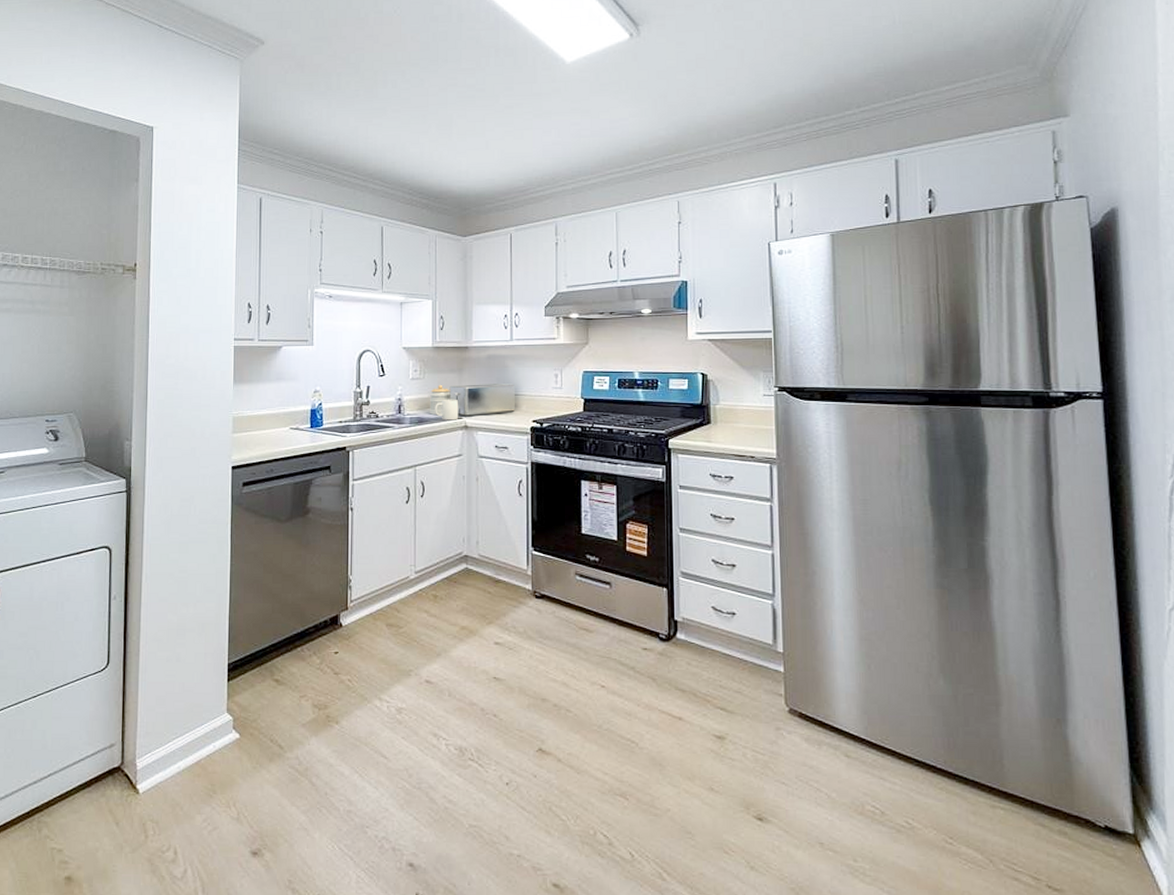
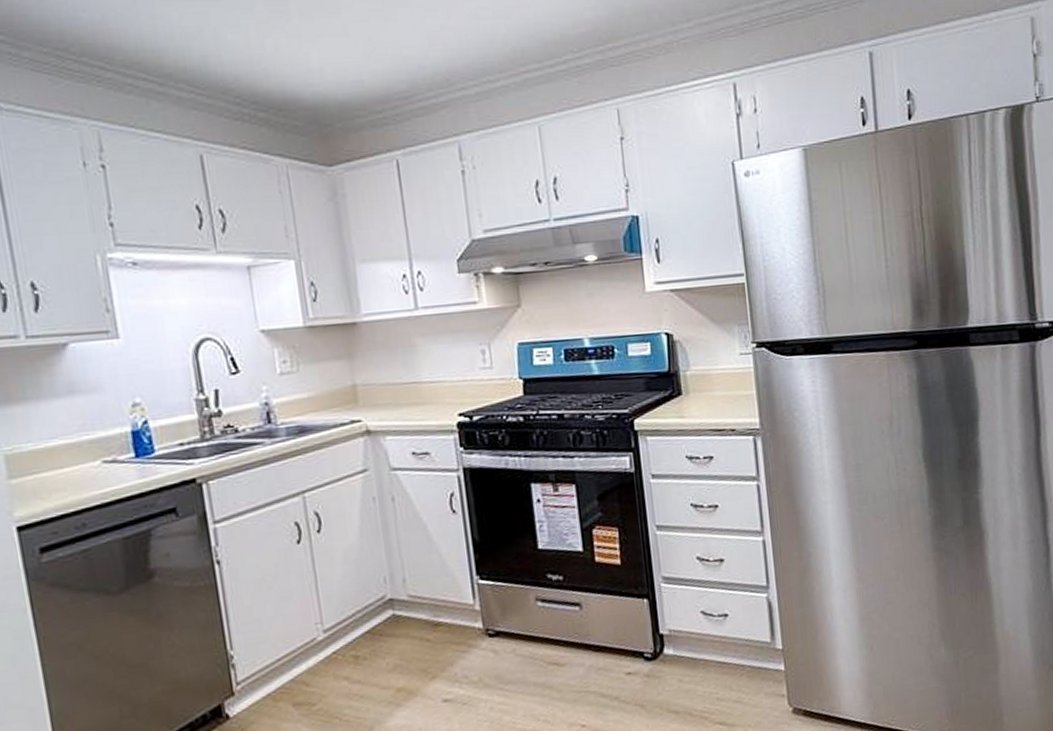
jar: present [429,384,451,415] -> none [309,377,341,421]
mug: present [435,399,459,421] -> none [319,395,357,427]
toaster: present [449,382,516,417] -> none [337,367,434,419]

